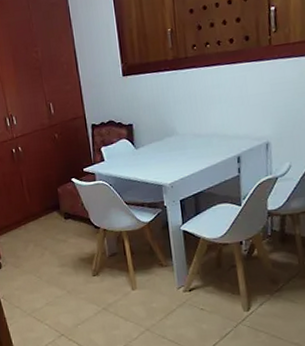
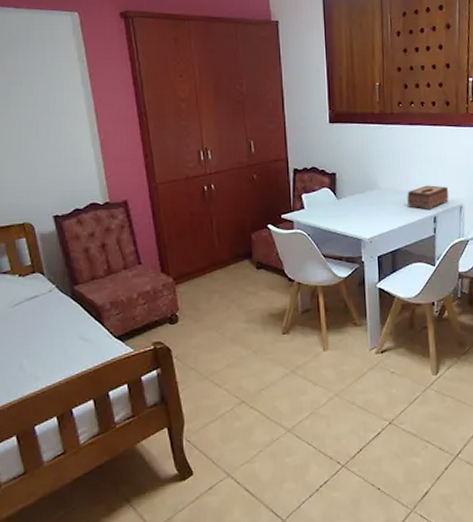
tissue box: none [207,125,254,151] -> present [407,185,449,209]

